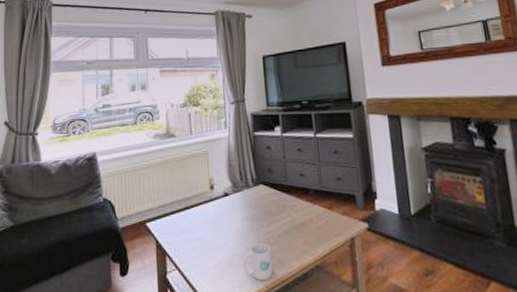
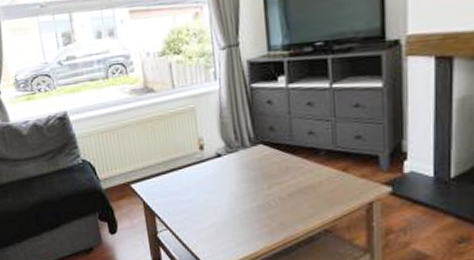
mug: present [243,242,273,281] -> none [239,205,273,243]

